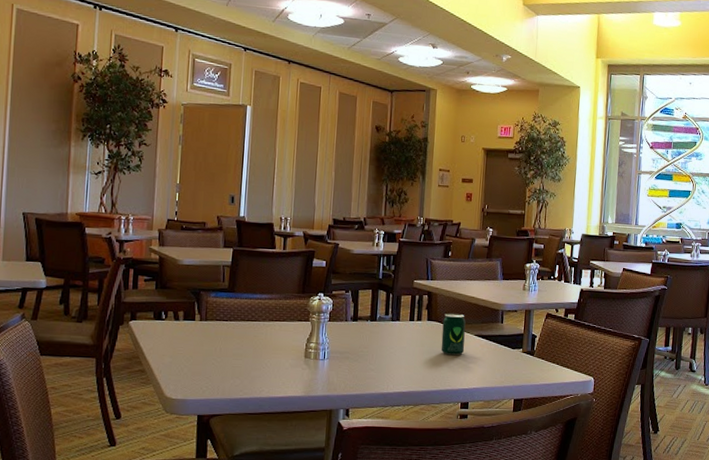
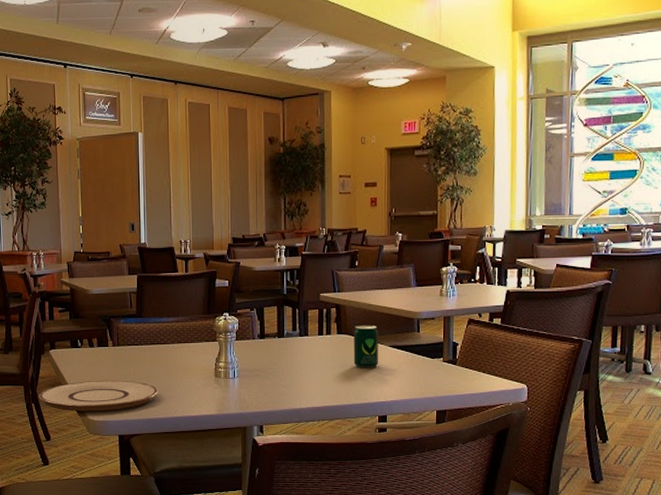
plate: none [111,355,244,389] -> present [38,380,158,412]

